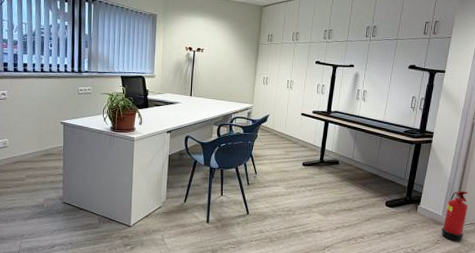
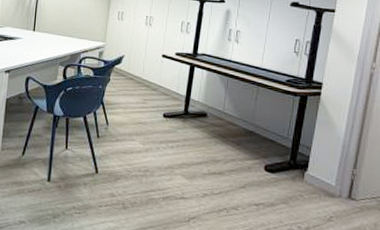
fire extinguisher: present [441,191,469,242] -> none [335,155,369,220]

